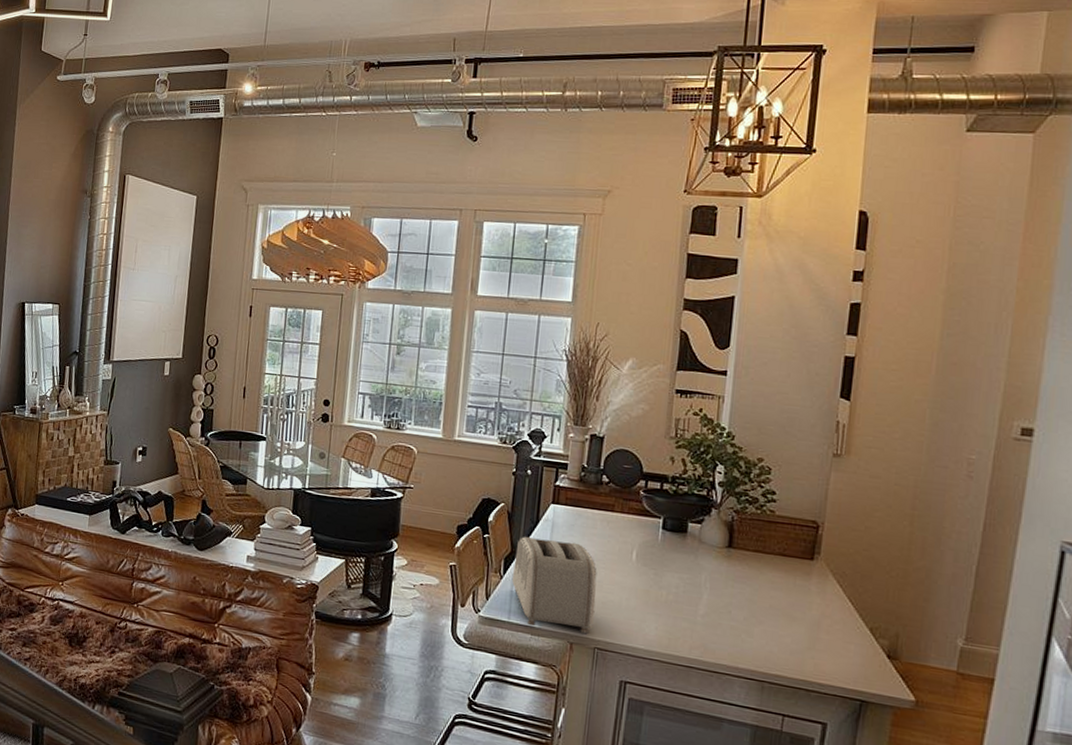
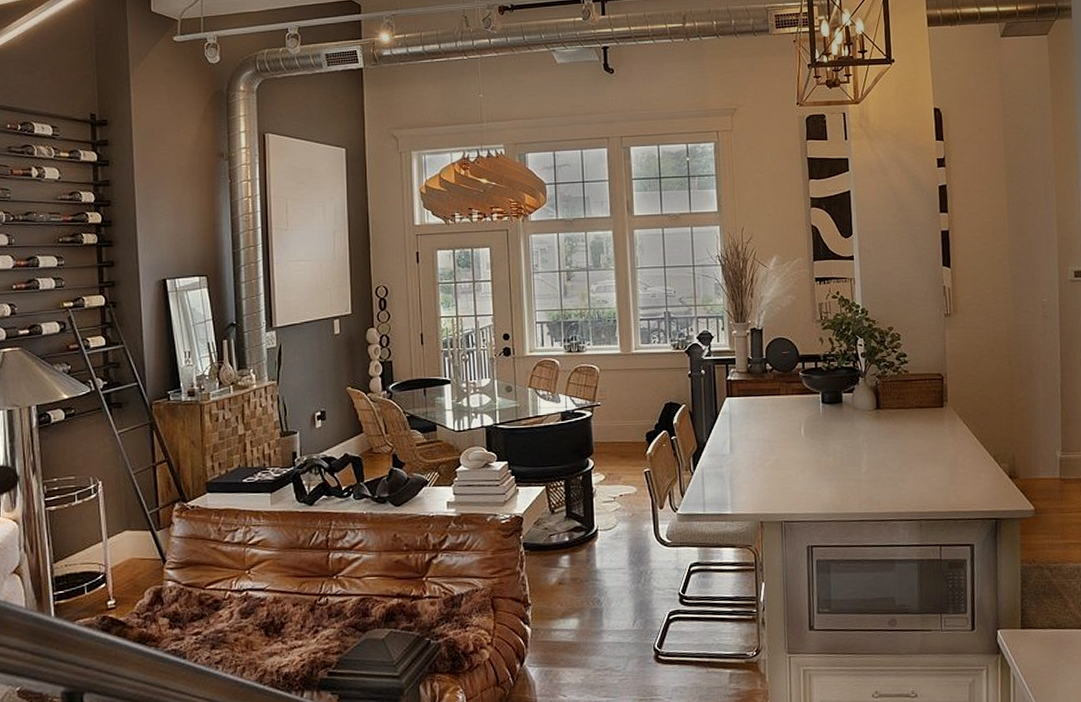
toaster: present [512,536,597,633] -> none [701,429,778,514]

